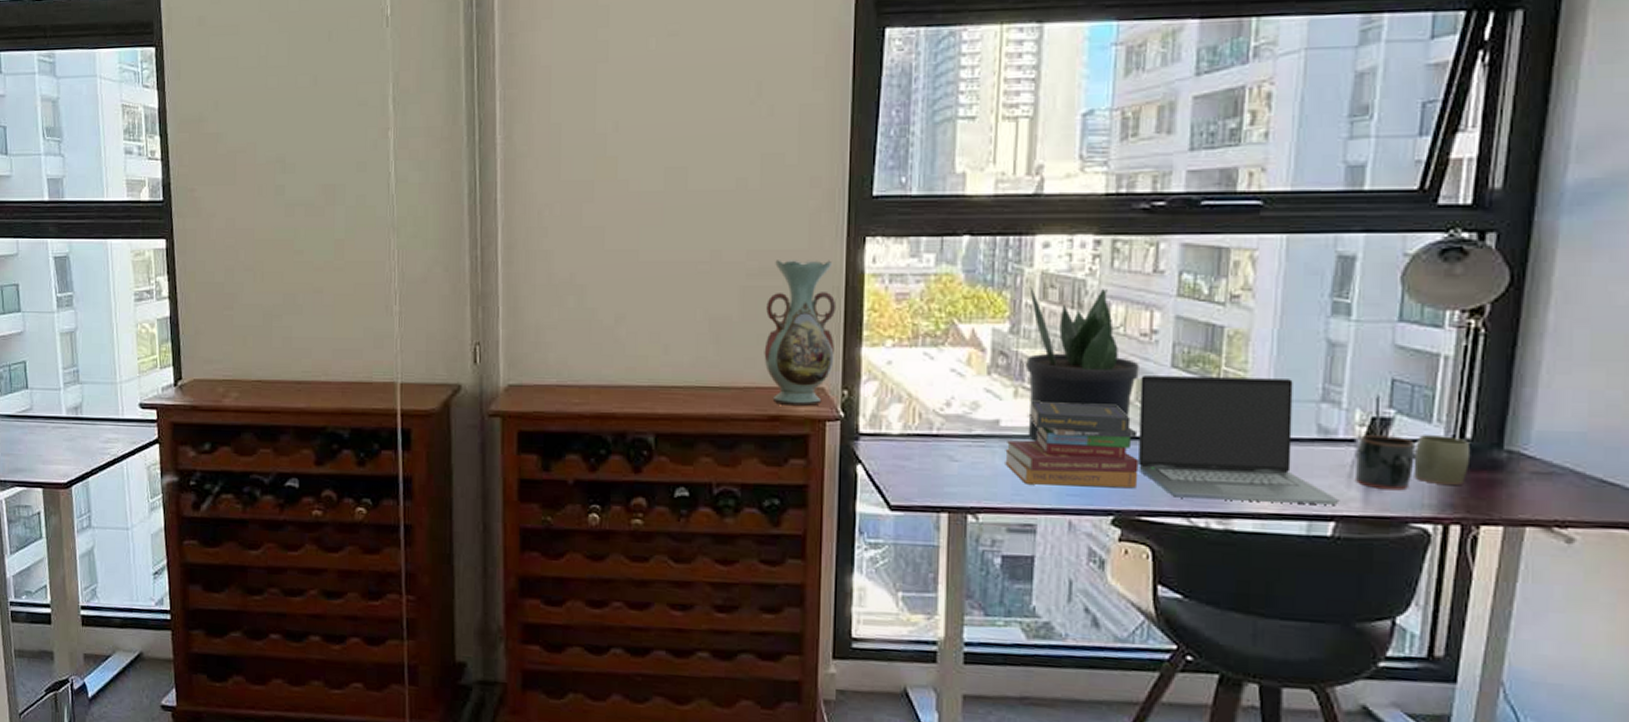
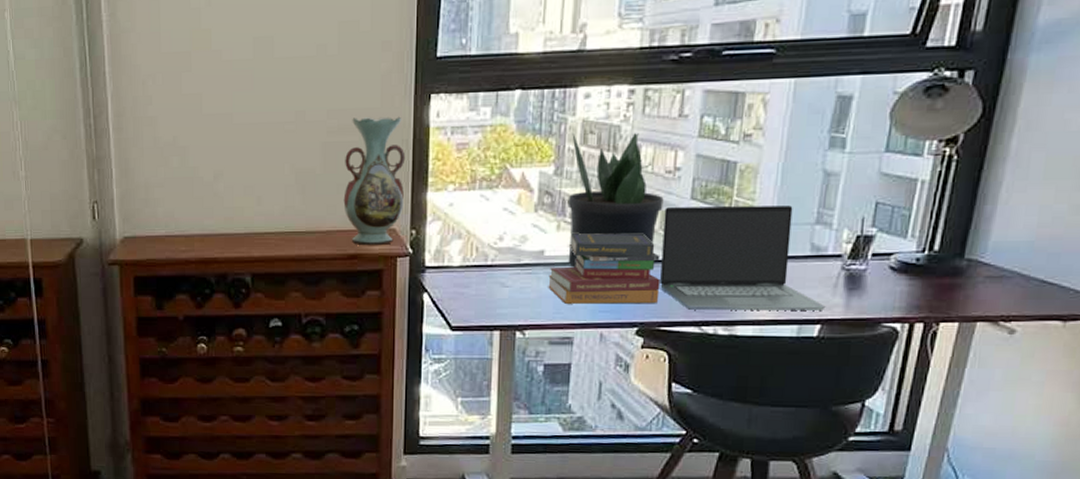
mug: present [1356,435,1415,491] -> none [840,251,892,296]
mug: present [1413,434,1471,485] -> none [888,248,938,289]

